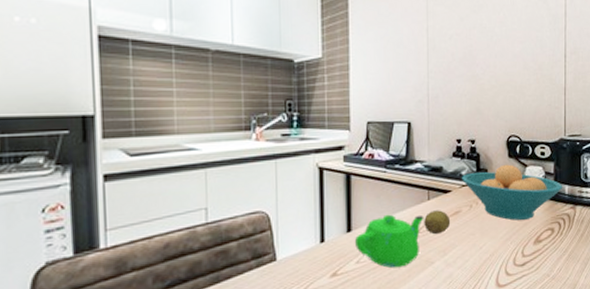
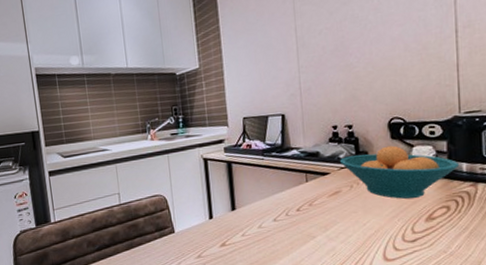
teapot: present [355,214,424,268] -> none [239,195,303,241]
fruit: present [424,210,451,235] -> none [303,190,331,213]

